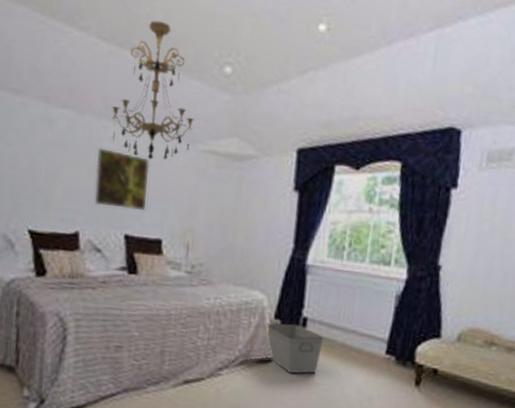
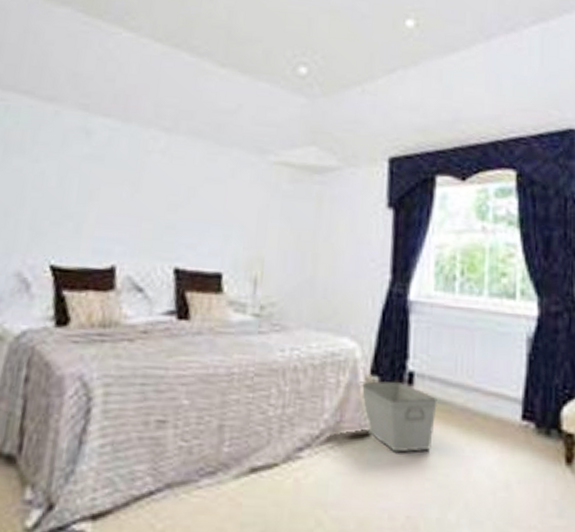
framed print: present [94,147,150,210] -> none [137,161,209,237]
chandelier: present [111,20,194,160] -> none [163,19,263,174]

